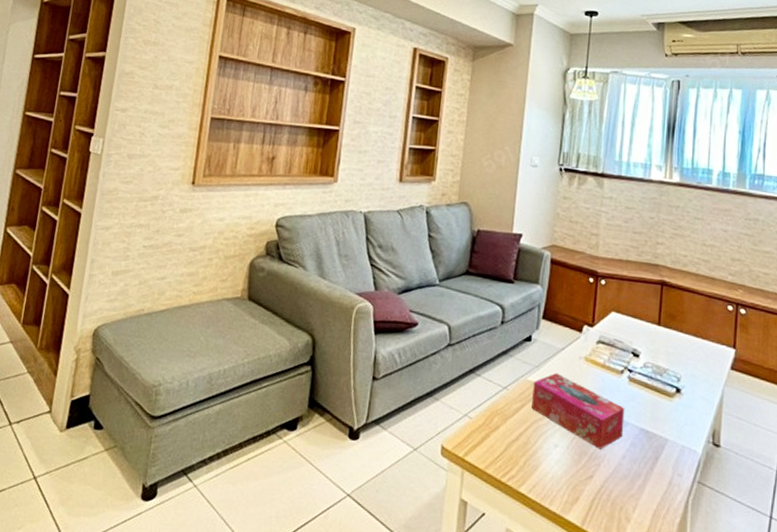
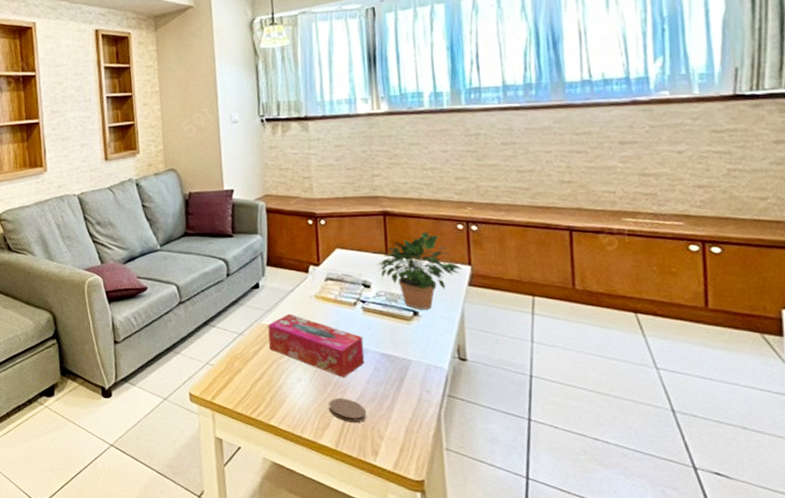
coaster: none [581,470,618,500] -> present [329,397,367,422]
potted plant: none [645,308,727,389] -> present [372,232,462,310]

